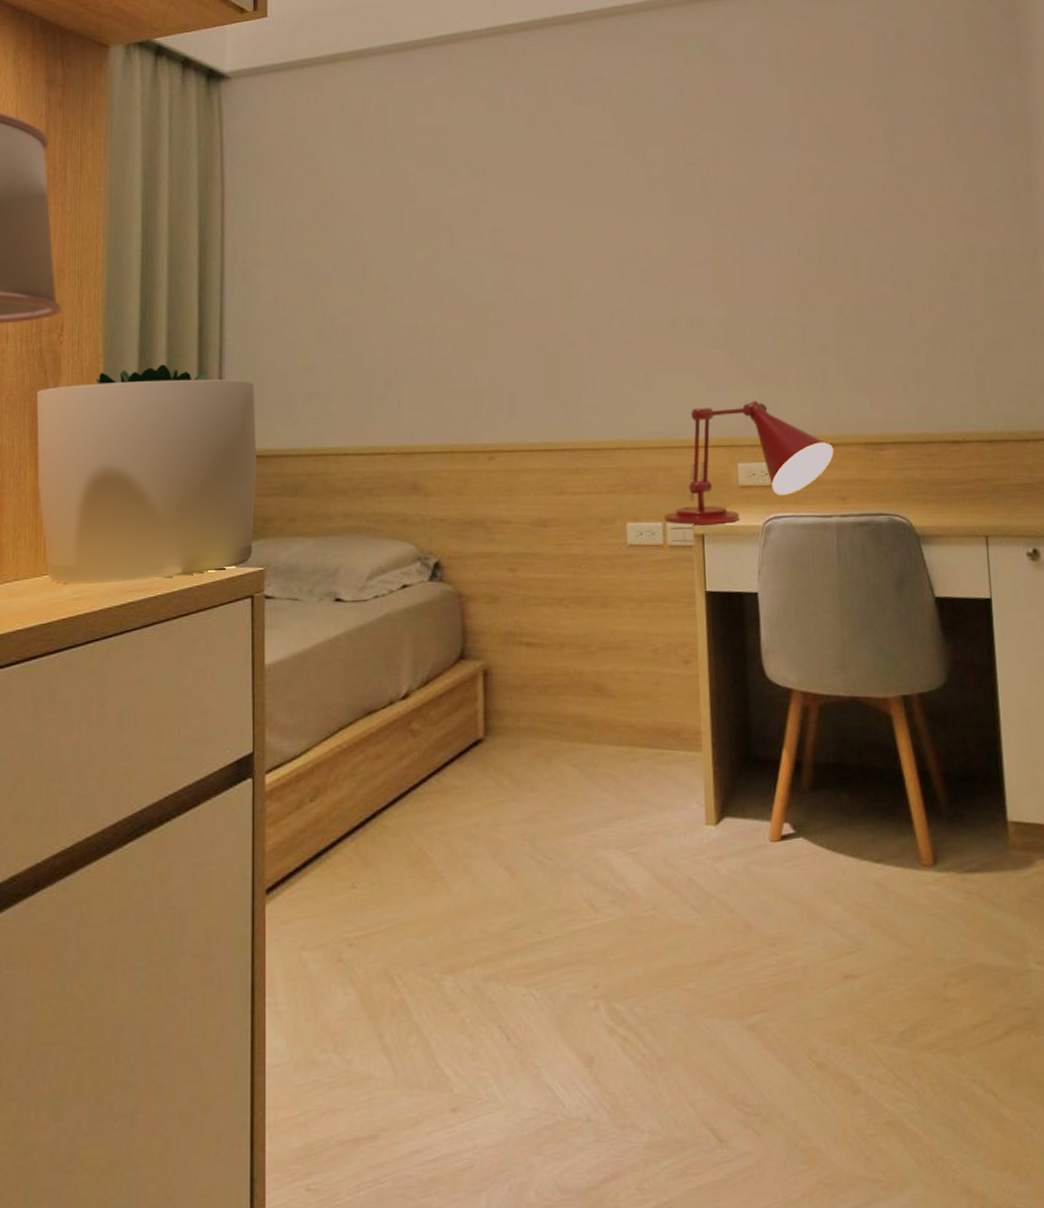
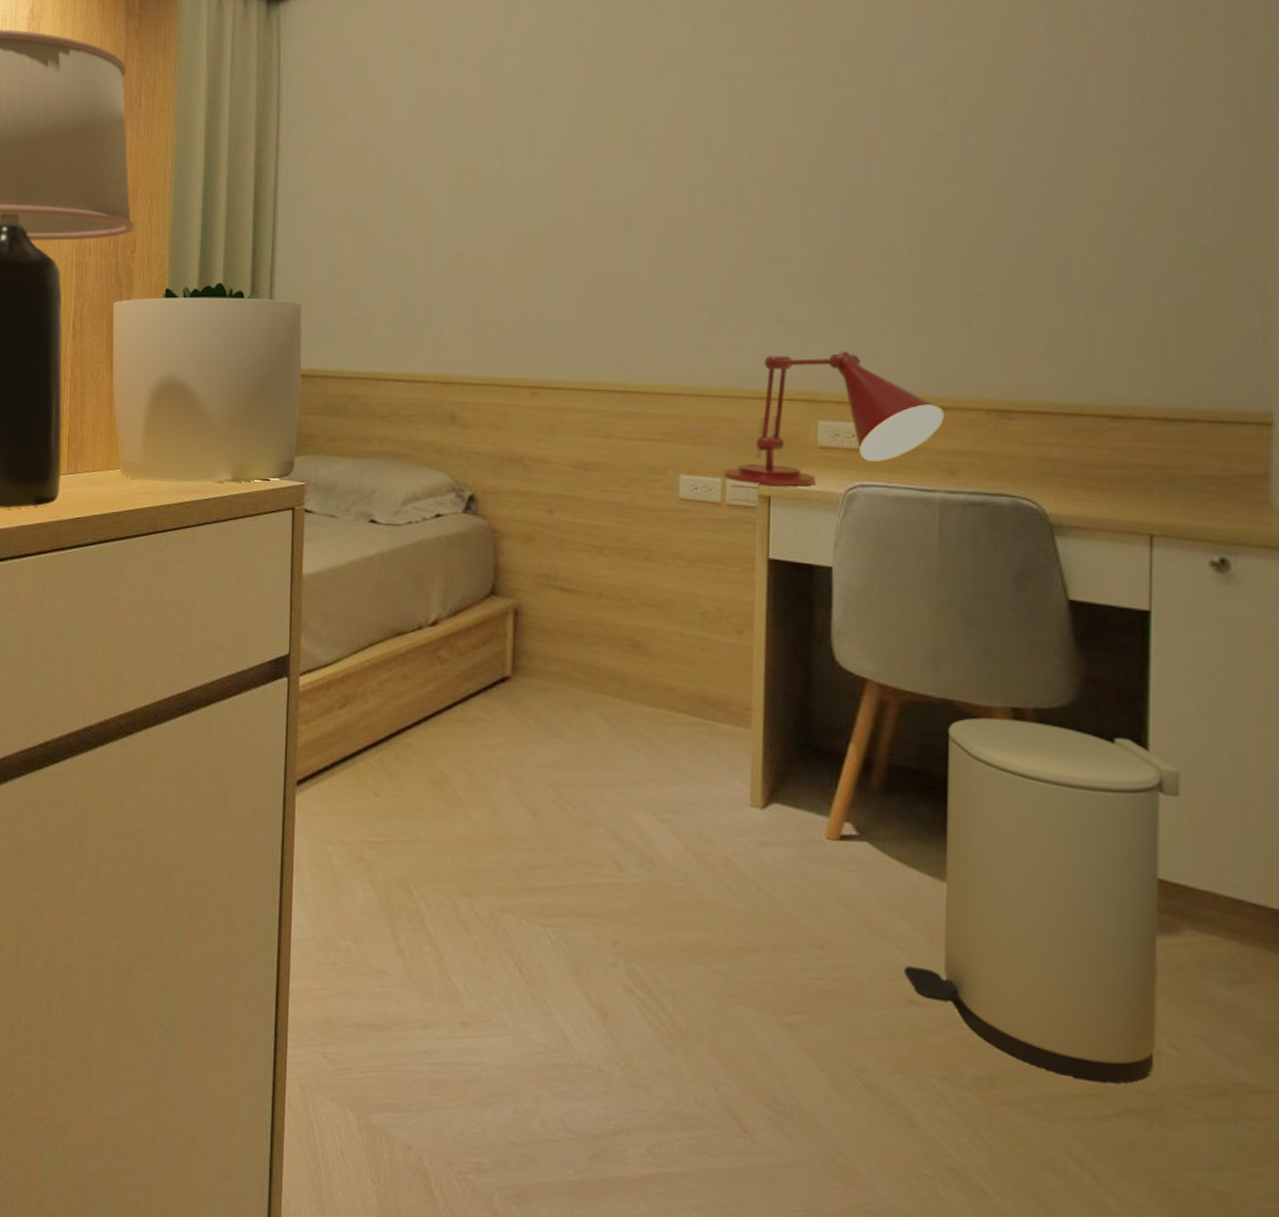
pedal bin: none [839,705,1027,1010] -> present [903,717,1181,1083]

